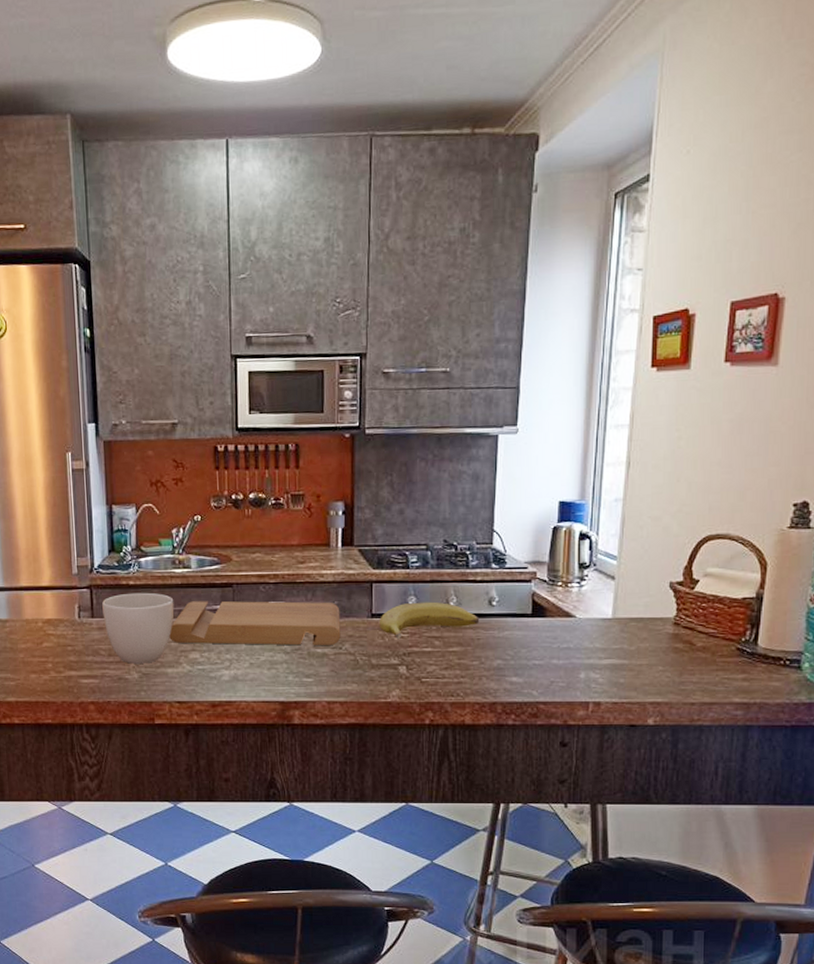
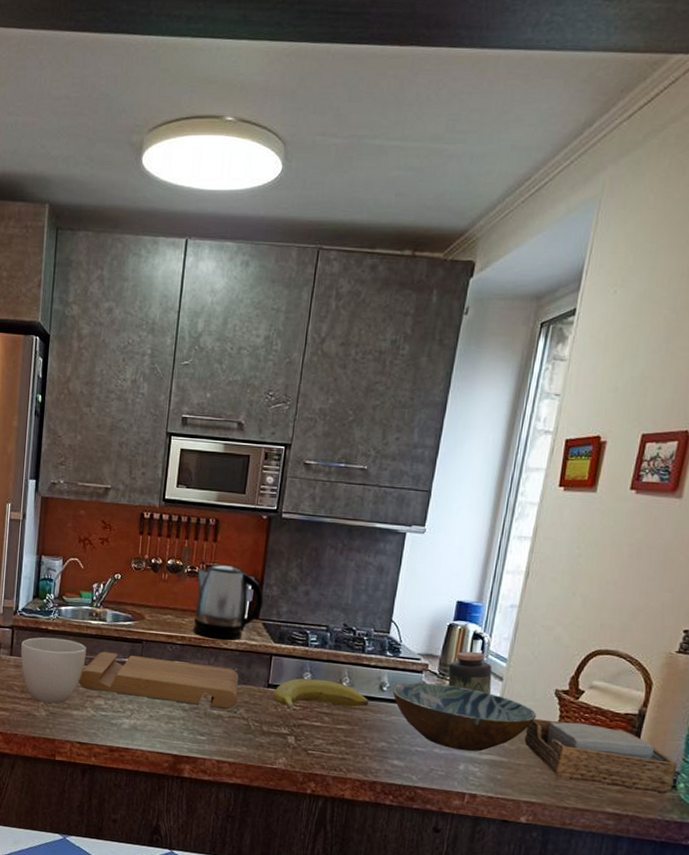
kettle: none [282,491,357,574] -> present [192,564,264,641]
bowl: none [501,591,654,658] -> present [391,682,537,752]
jar: none [557,552,605,596] -> present [448,651,492,695]
napkin holder: none [643,613,800,675] -> present [524,718,677,793]

